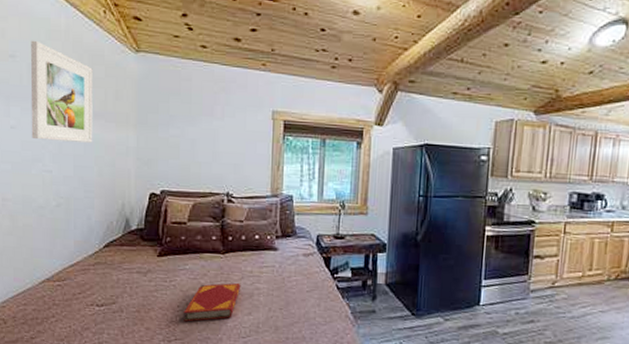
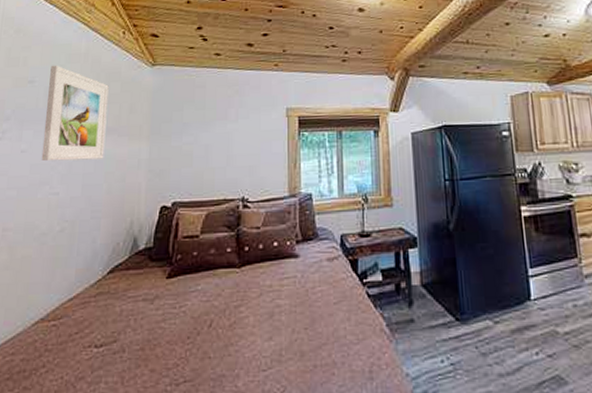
hardback book: present [184,282,240,322] -> none [194,300,259,357]

